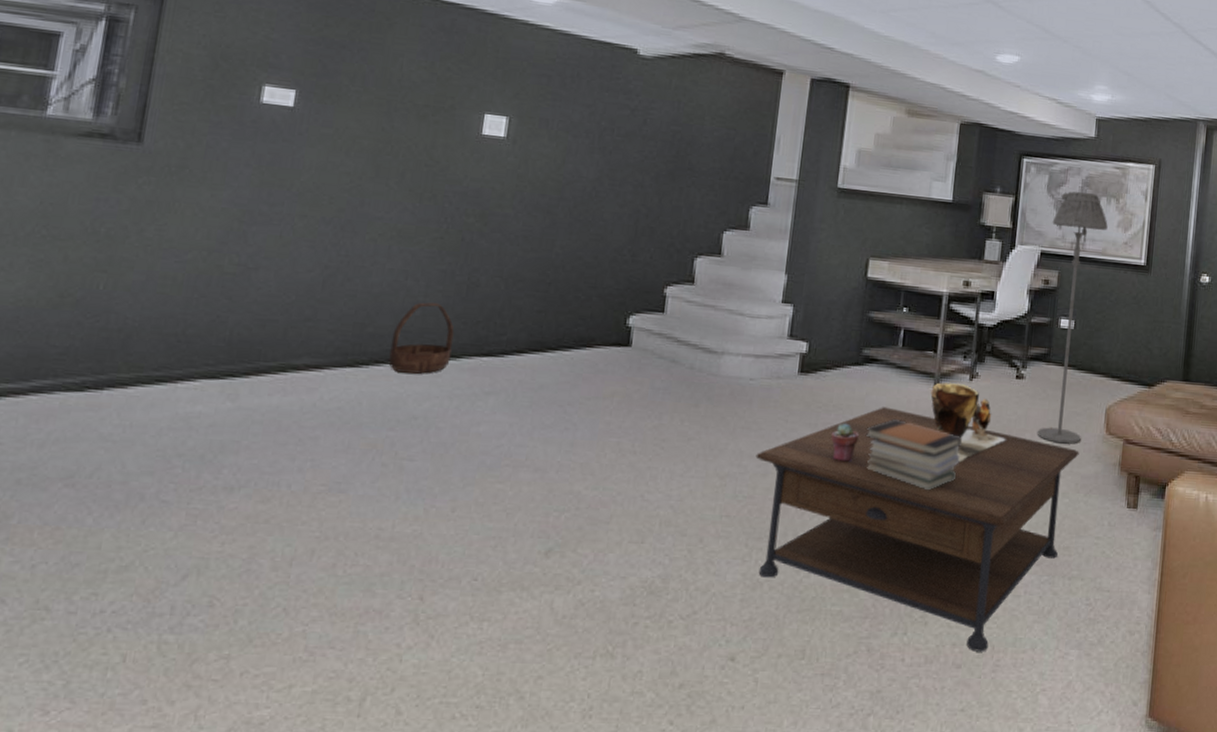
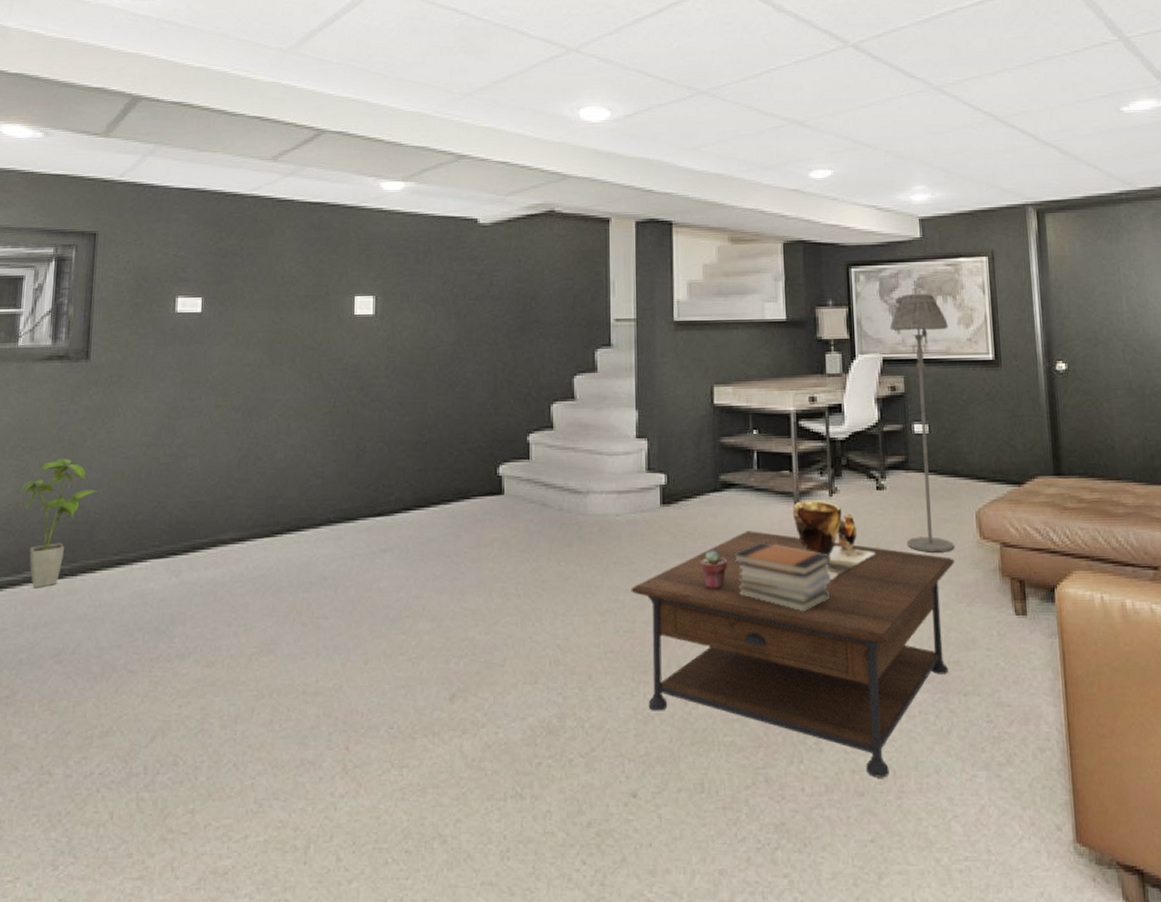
house plant: none [34,253,142,400] -> present [19,458,100,588]
basket: present [388,302,454,374] -> none [298,472,350,538]

